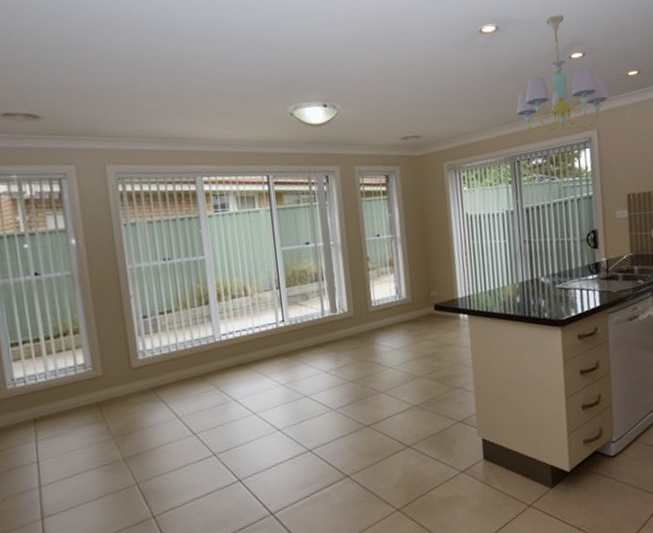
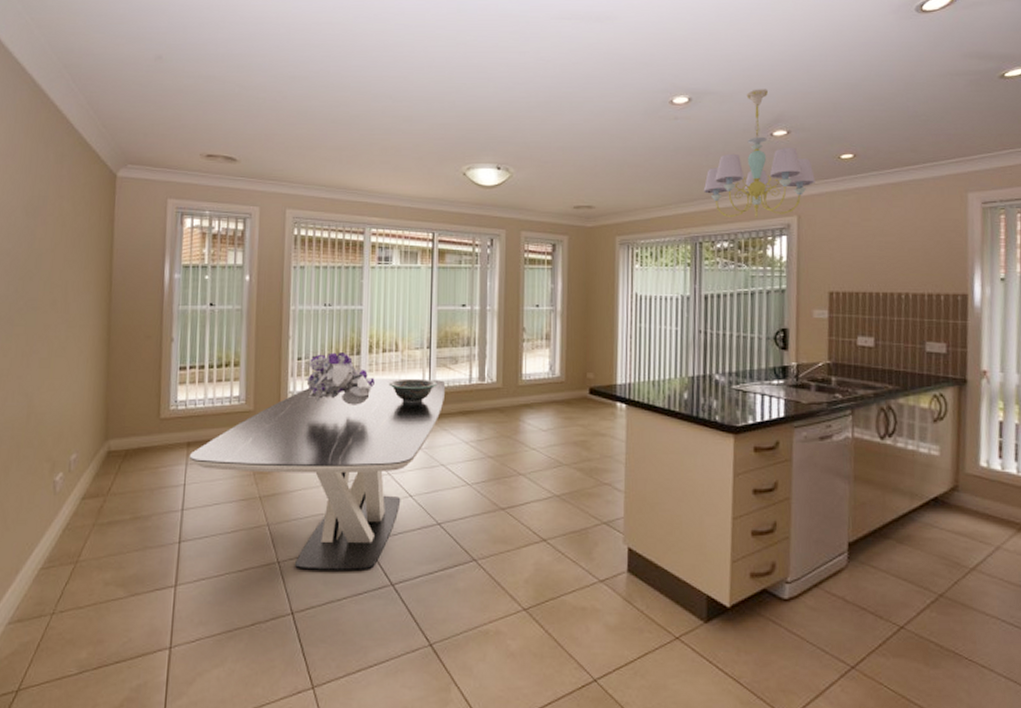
dining table: none [37,317,300,519] -> present [189,378,446,570]
bouquet: none [154,304,229,357] -> present [305,352,376,405]
decorative bowl: none [242,318,291,345] -> present [388,378,438,404]

